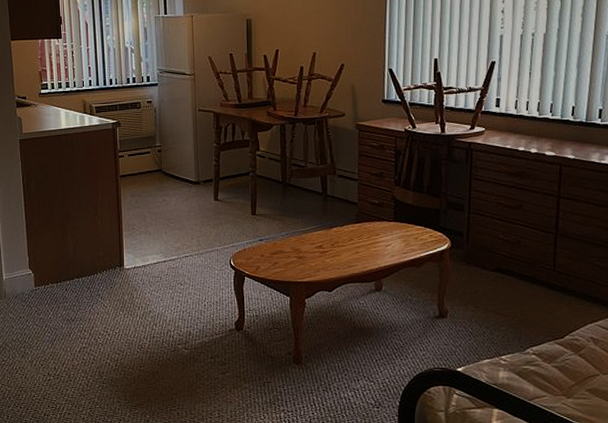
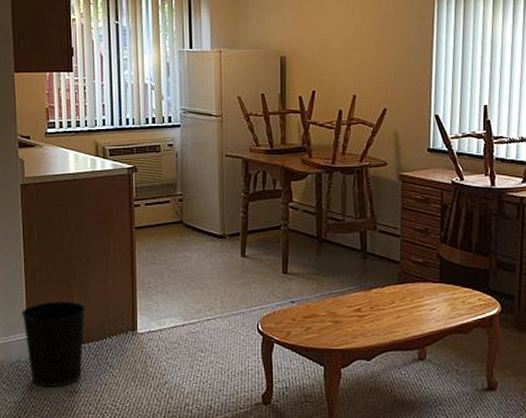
wastebasket: none [24,241,79,316] -> present [21,301,85,388]

